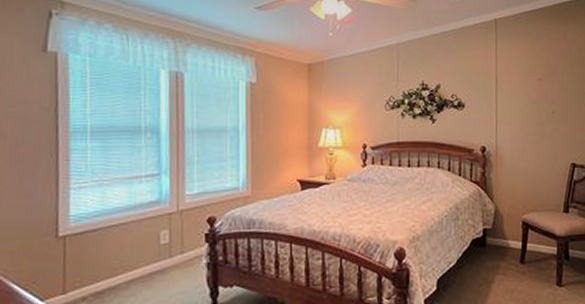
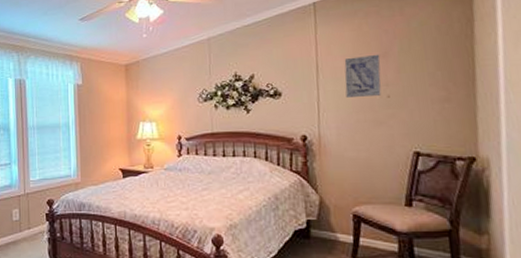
wall art: none [519,73,548,112] -> present [344,54,382,97]

